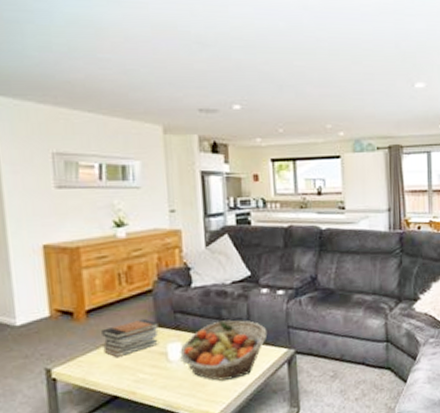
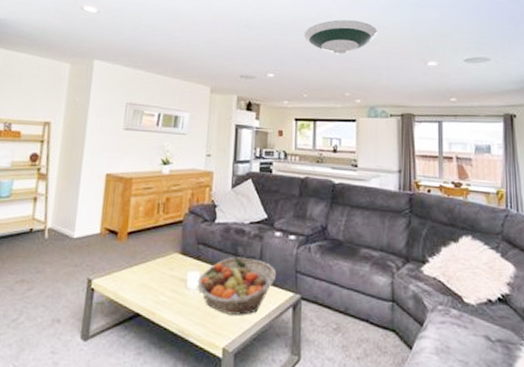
book stack: present [102,318,160,357] -> none [135,245,185,277]
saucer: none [272,32,359,78] -> present [303,20,378,55]

